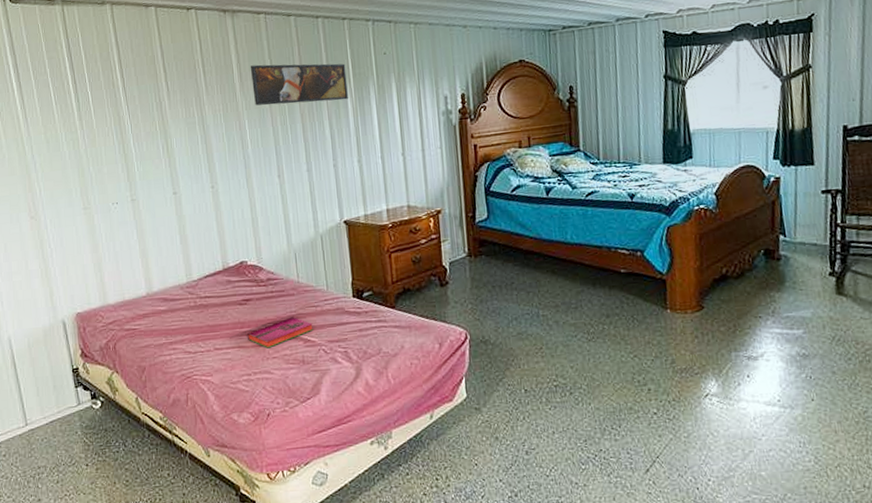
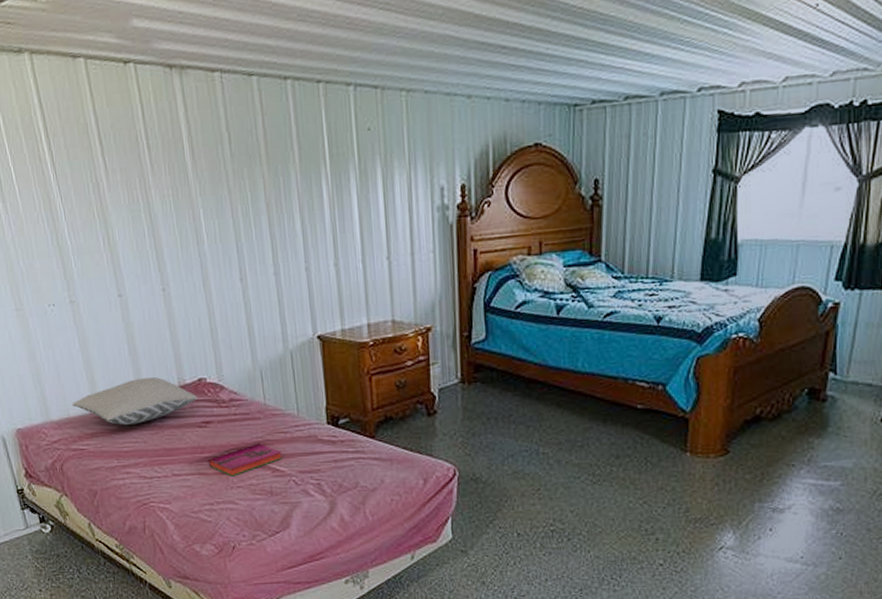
pillow: none [127,262,239,306] -> present [71,377,197,426]
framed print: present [250,63,348,106] -> none [203,138,324,192]

